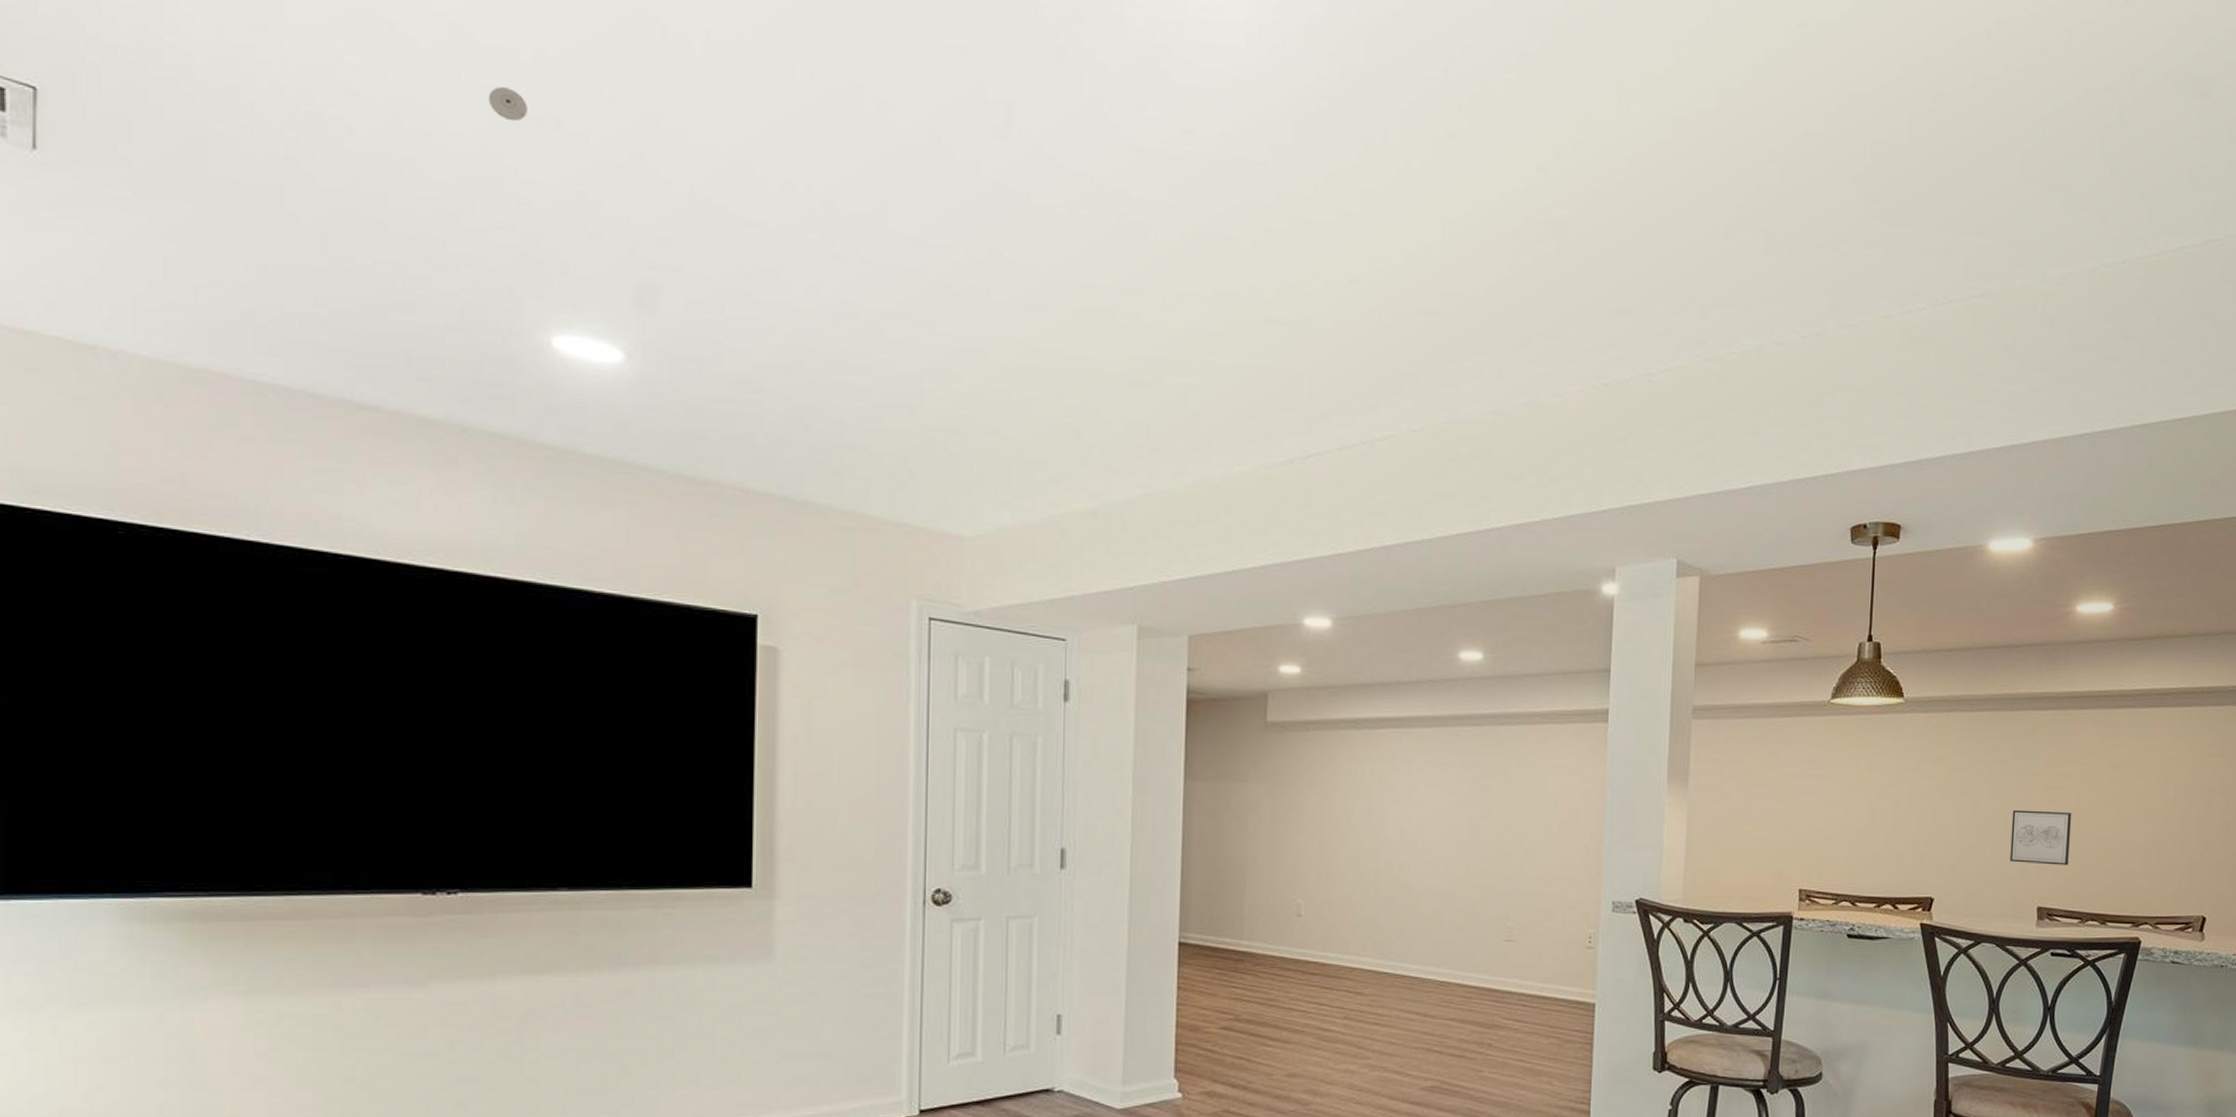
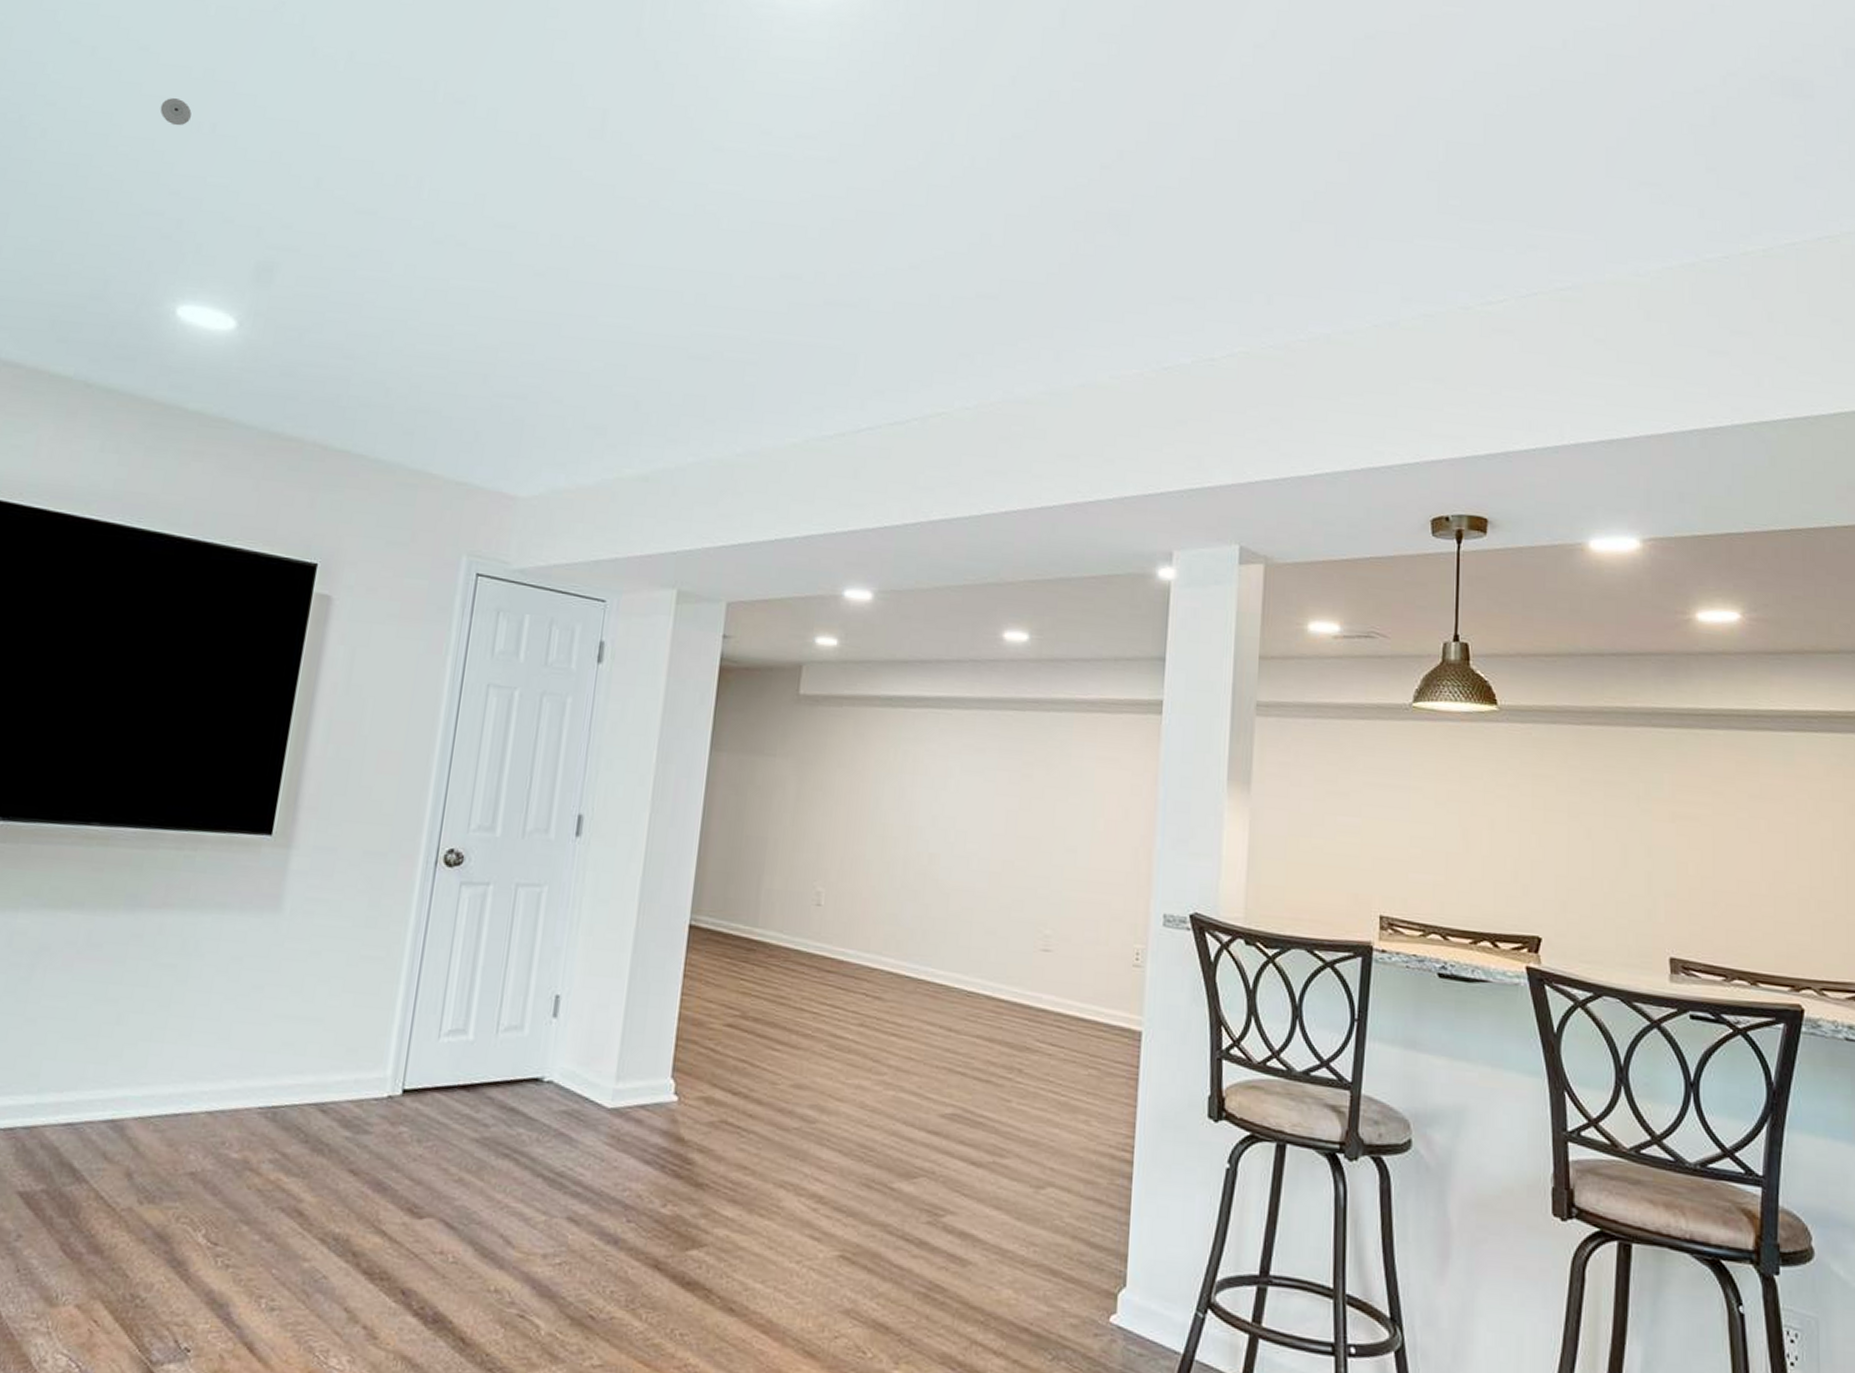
wall art: present [2010,809,2072,866] -> none [1632,840,1707,911]

